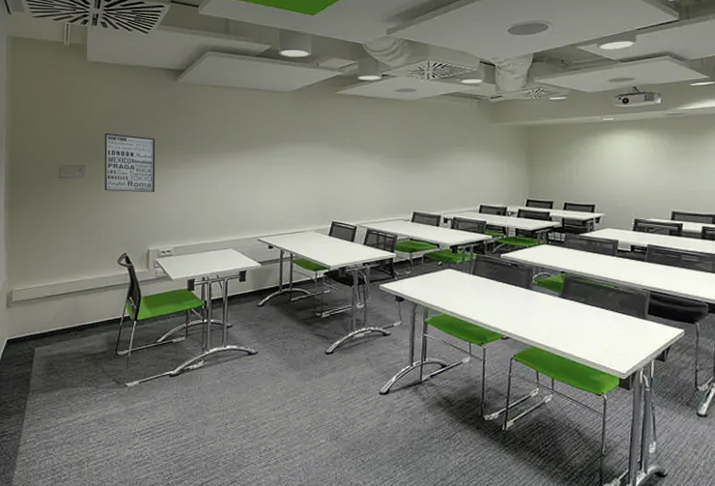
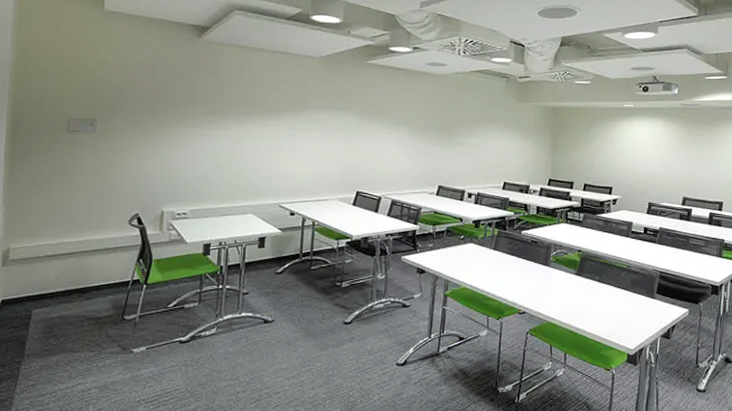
wall art: present [104,133,156,193] -> none [117,87,176,152]

